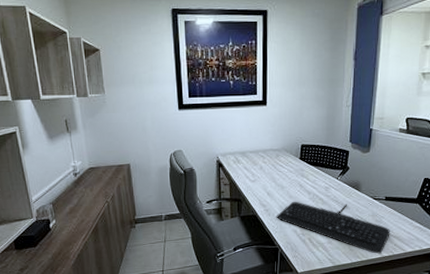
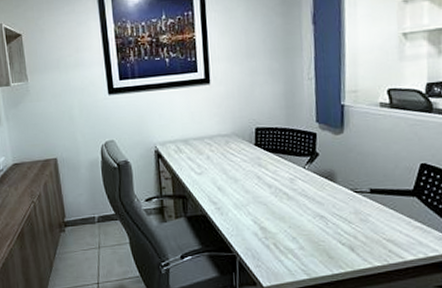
keyboard: present [276,201,390,254] -> none [230,196,382,263]

